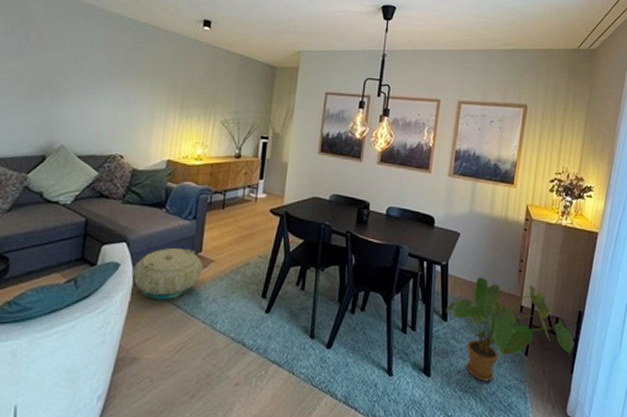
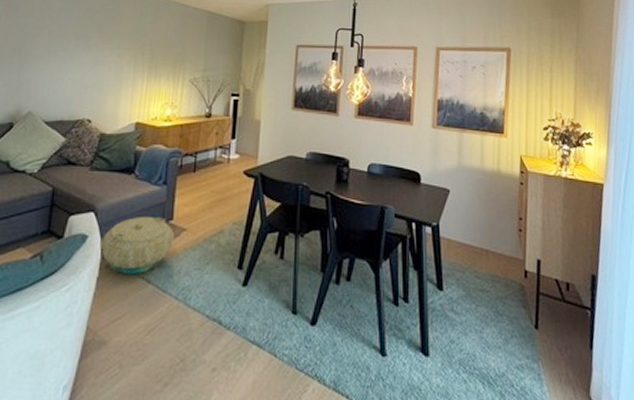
house plant: present [446,277,574,381] -> none [441,238,591,361]

